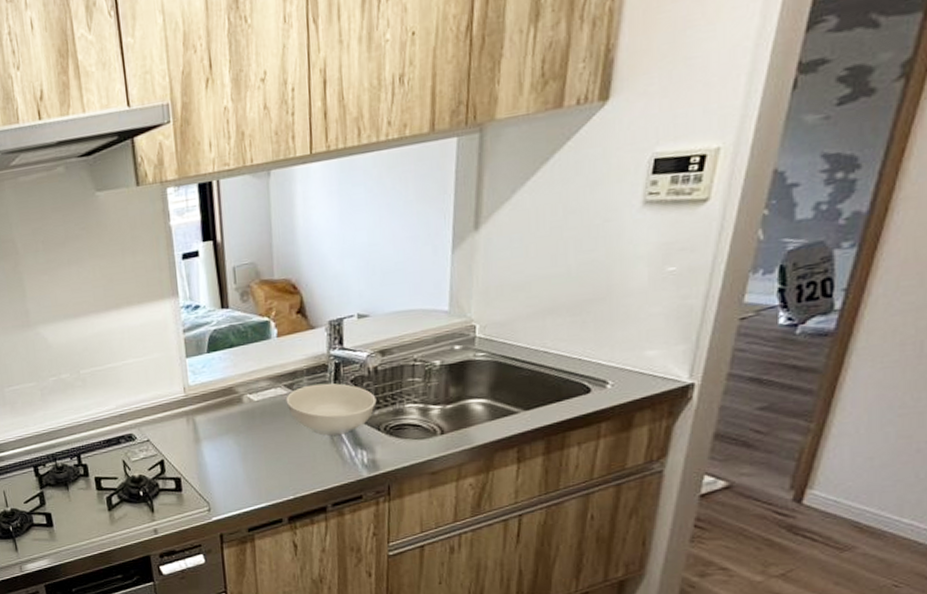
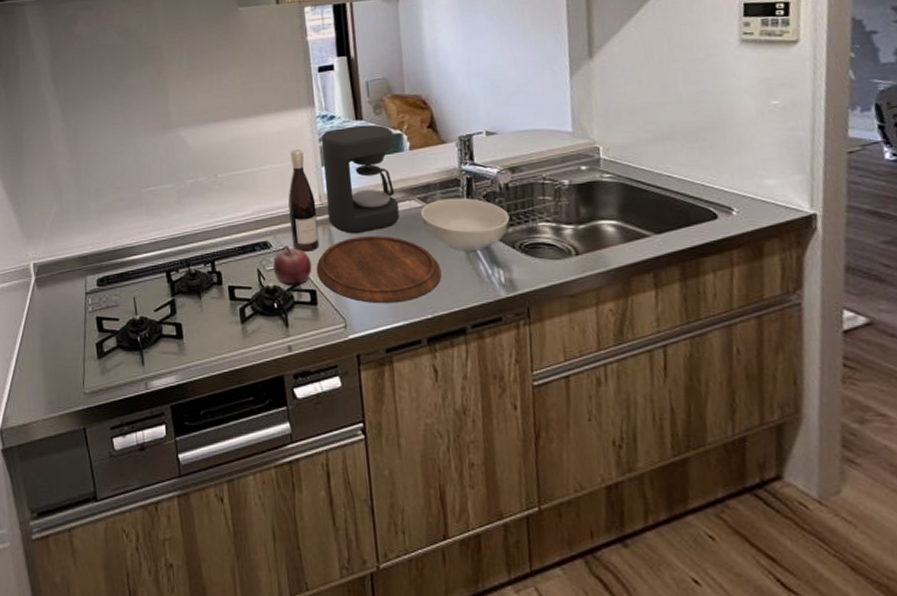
fruit: none [138,437,177,475] -> present [273,246,312,286]
bottle: none [152,342,184,442] -> present [288,150,320,252]
cutting board: none [180,423,305,488] -> present [316,235,442,304]
coffee maker: none [185,312,265,423] -> present [321,124,399,234]

